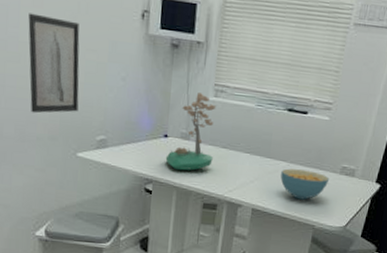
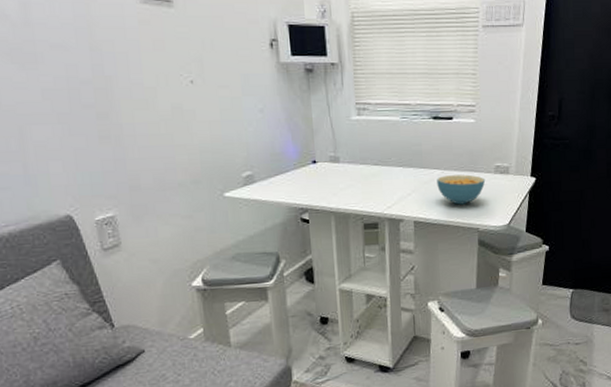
wall art: present [28,13,80,114] -> none [151,57,218,159]
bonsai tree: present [165,93,217,171] -> none [317,114,366,195]

